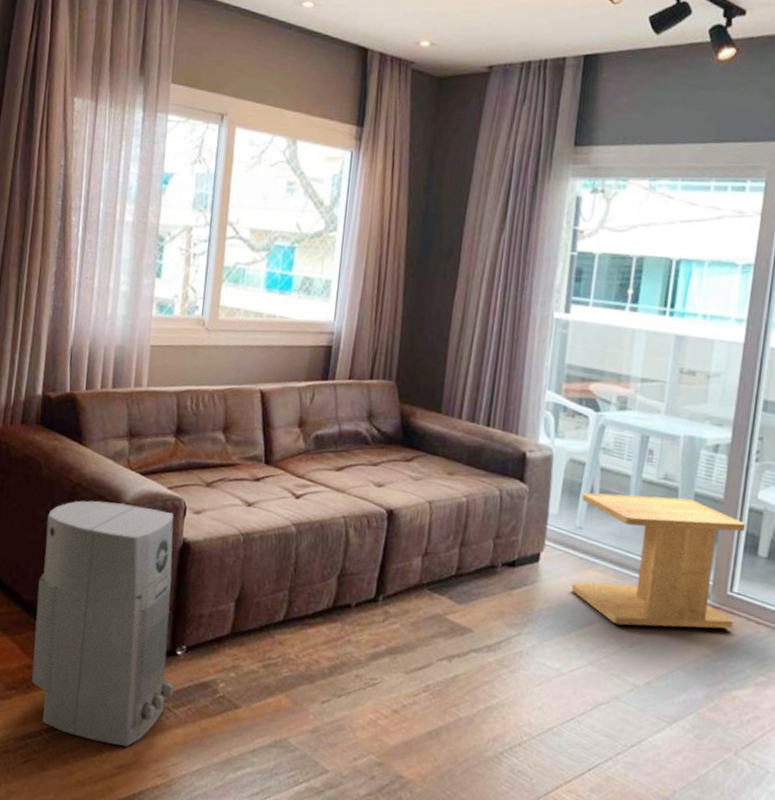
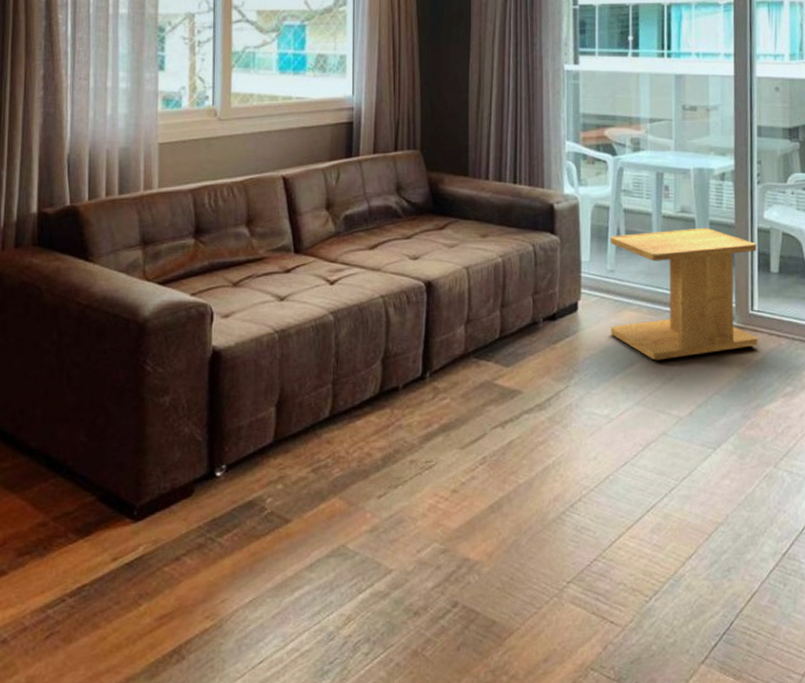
air purifier: present [32,500,174,747] -> none [47,318,216,595]

